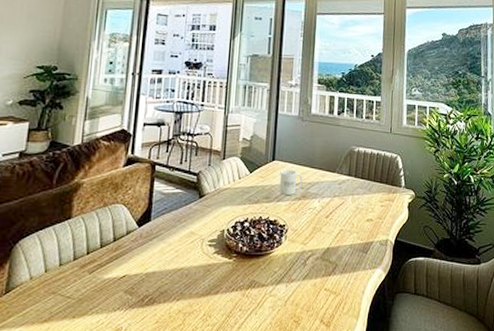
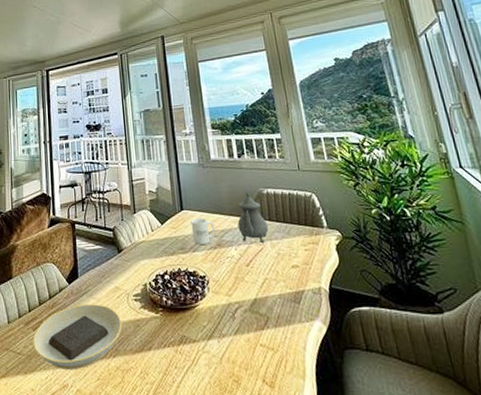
plate: none [87,248,192,314] -> present [33,304,122,371]
teapot: none [325,146,353,197] -> present [237,190,269,243]

